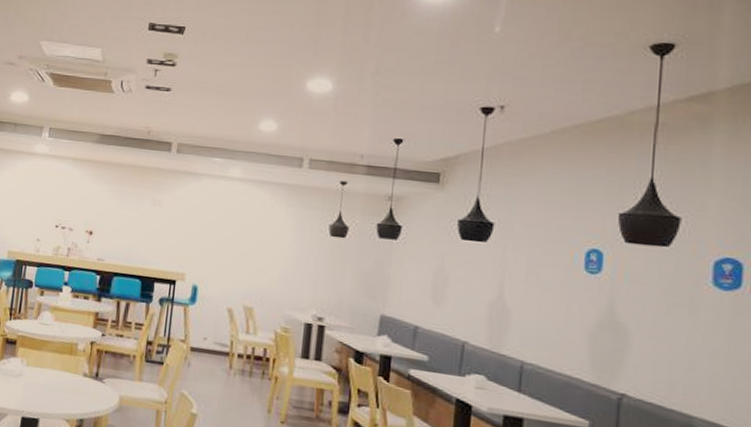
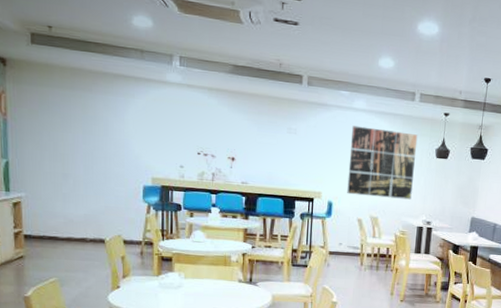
wall art: none [216,197,306,288] -> present [347,125,418,200]

